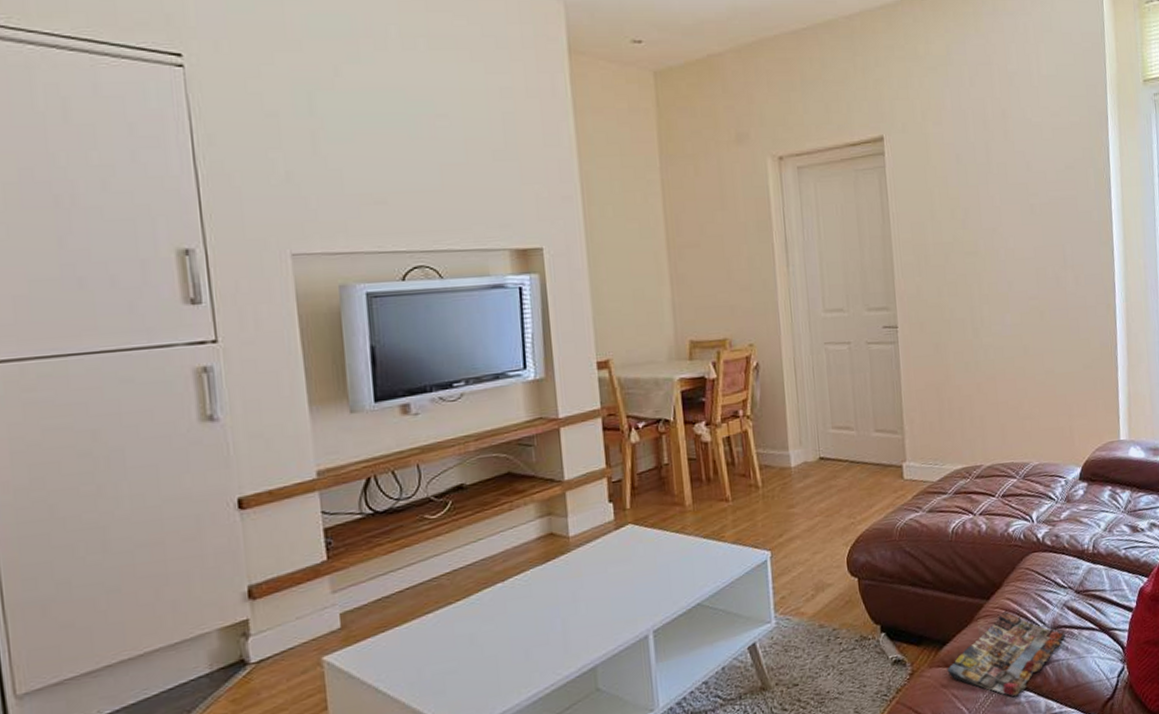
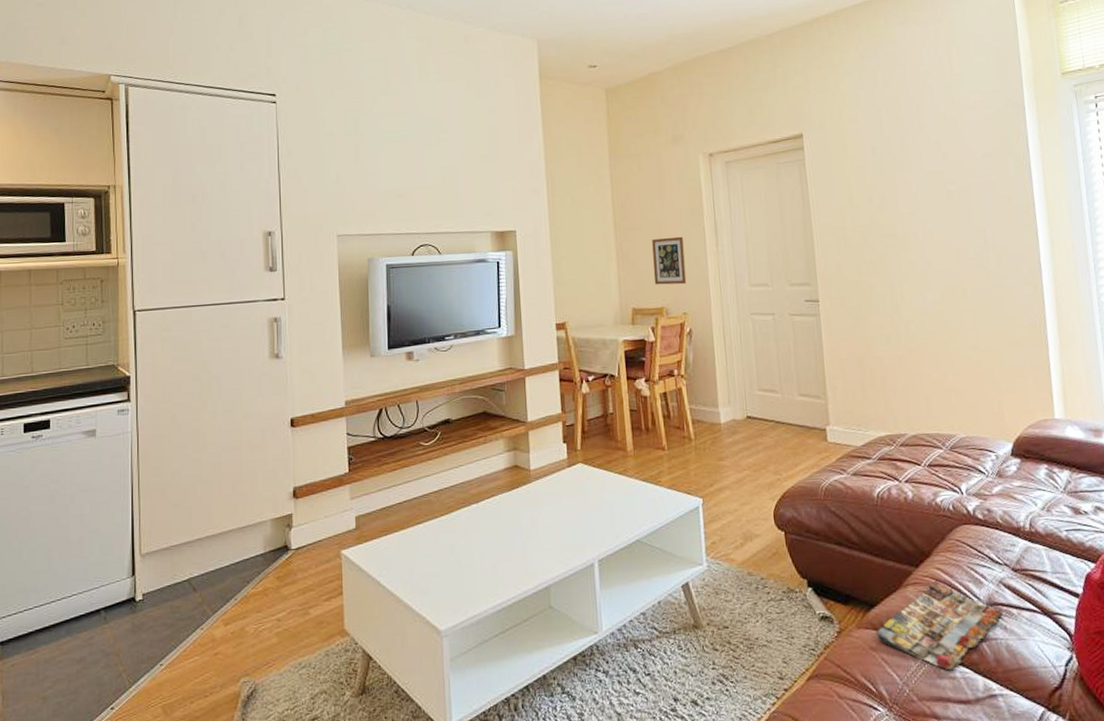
picture frame: none [712,255,753,313] -> present [652,236,687,285]

